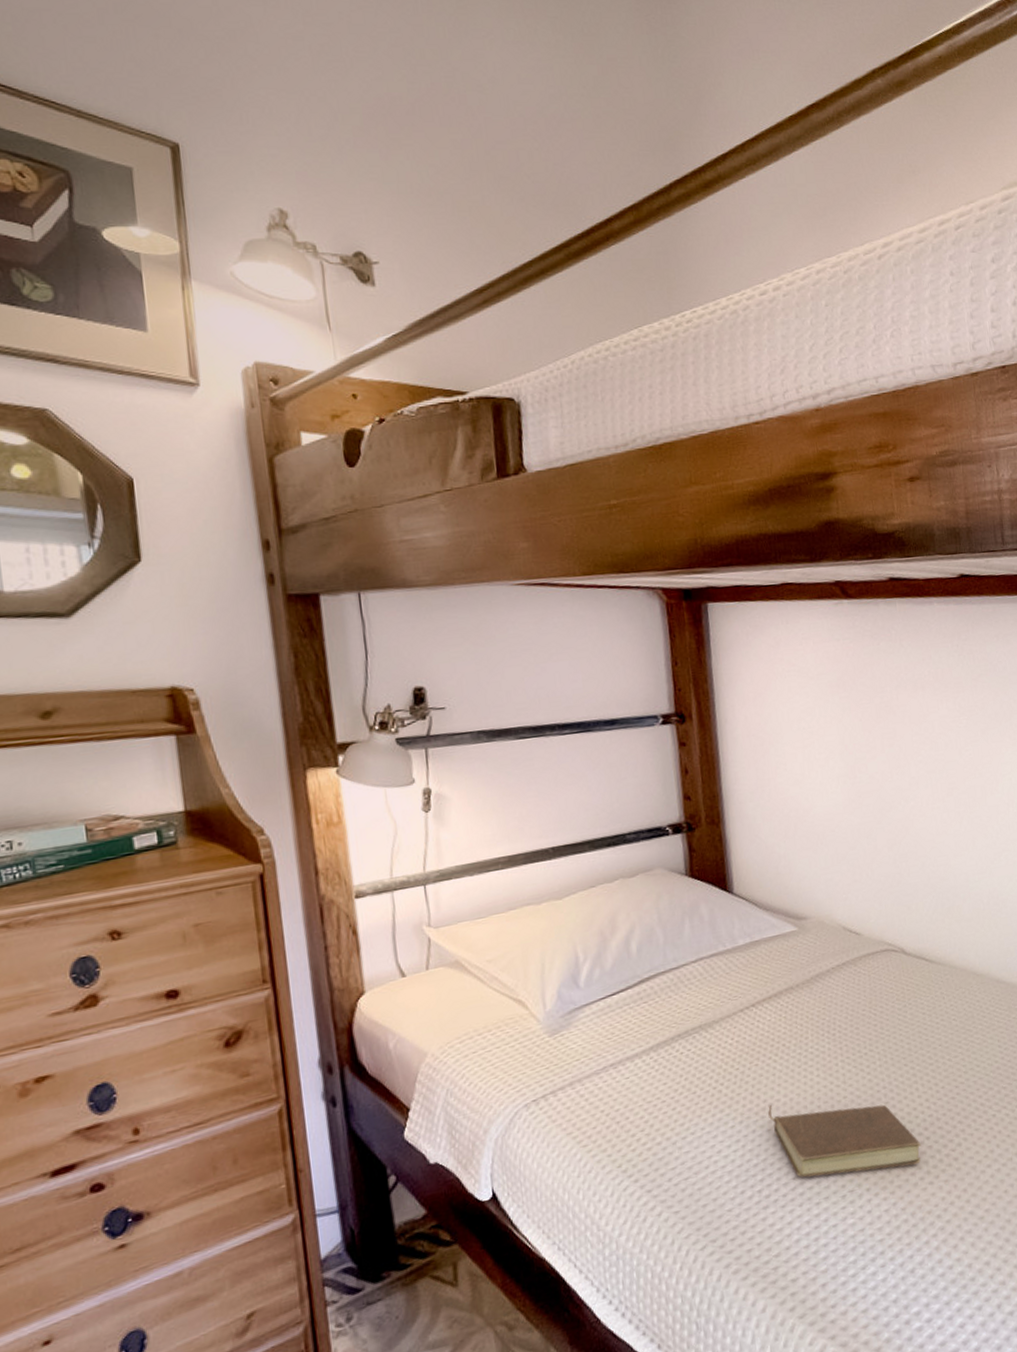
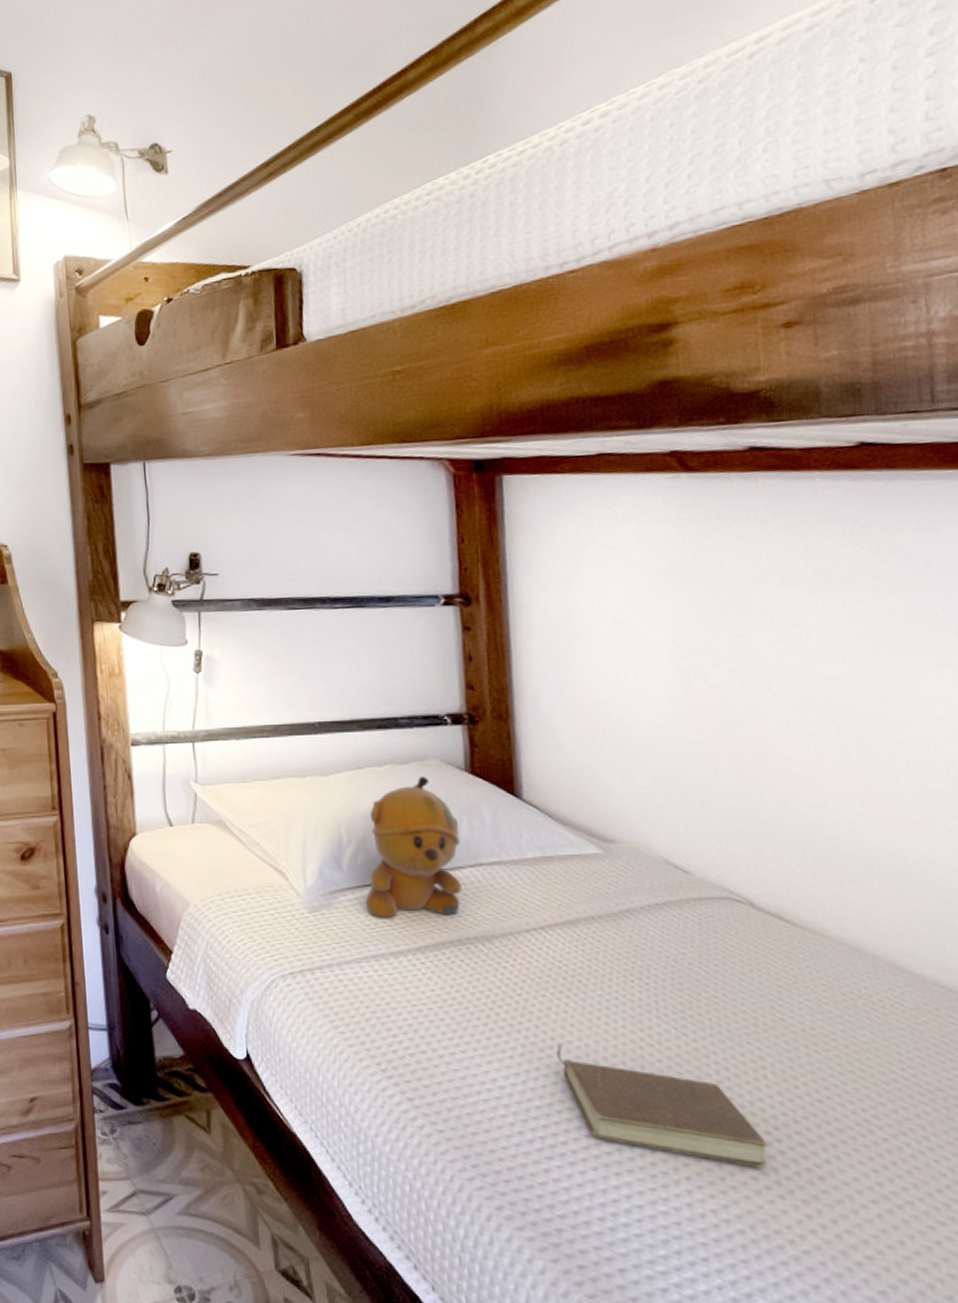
stuffed bear: none [601,886,687,1027] -> present [365,777,462,918]

